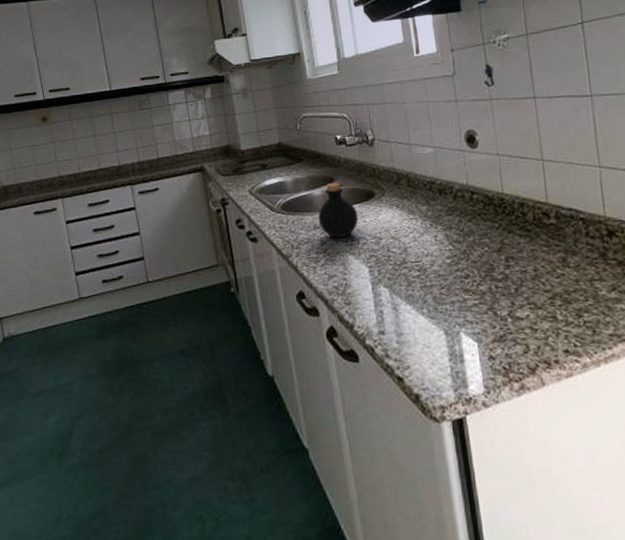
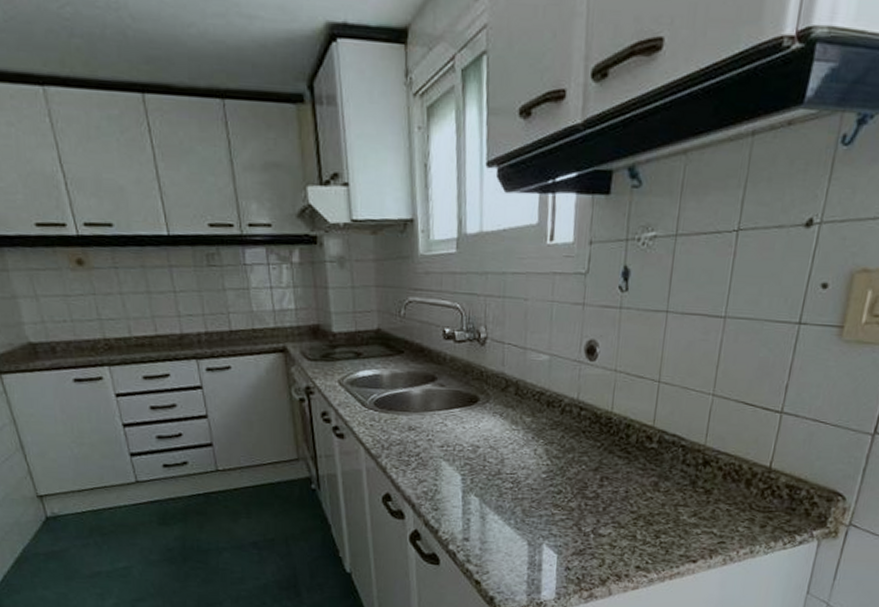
bottle: present [318,182,359,239] -> none [414,382,458,443]

